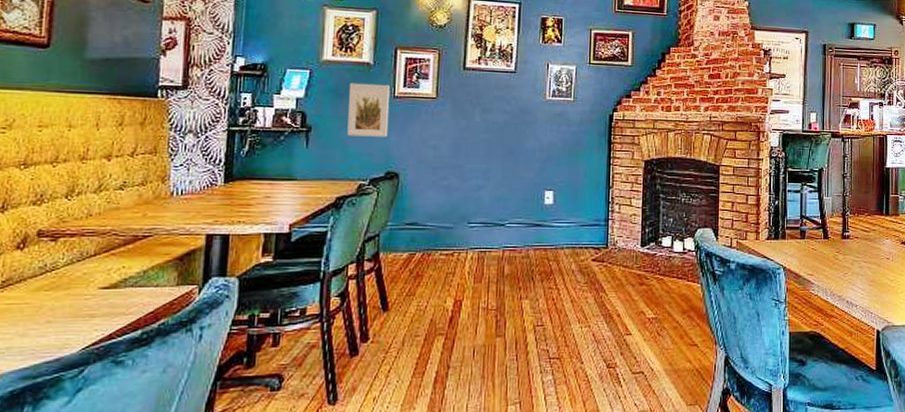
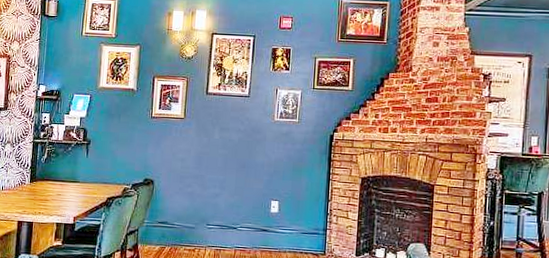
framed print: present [347,82,390,137] -> none [116,105,148,150]

